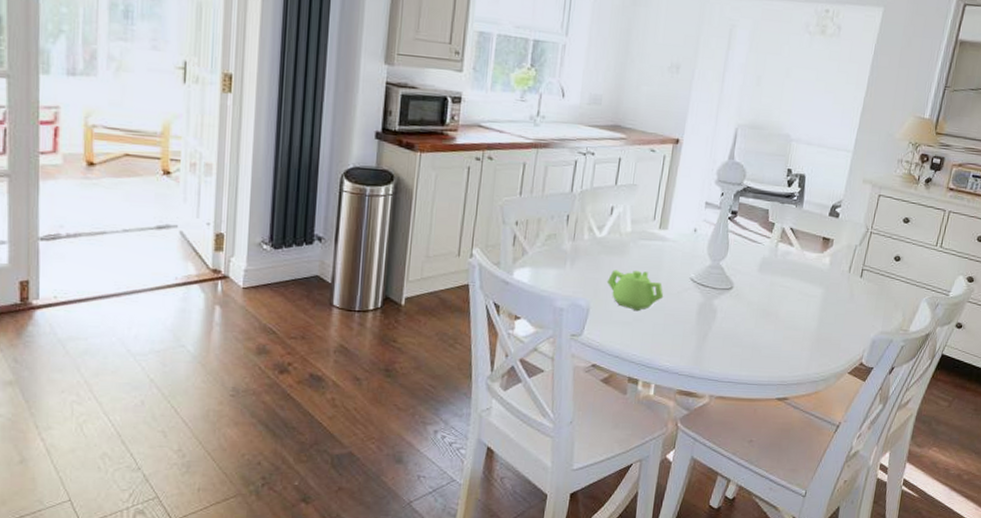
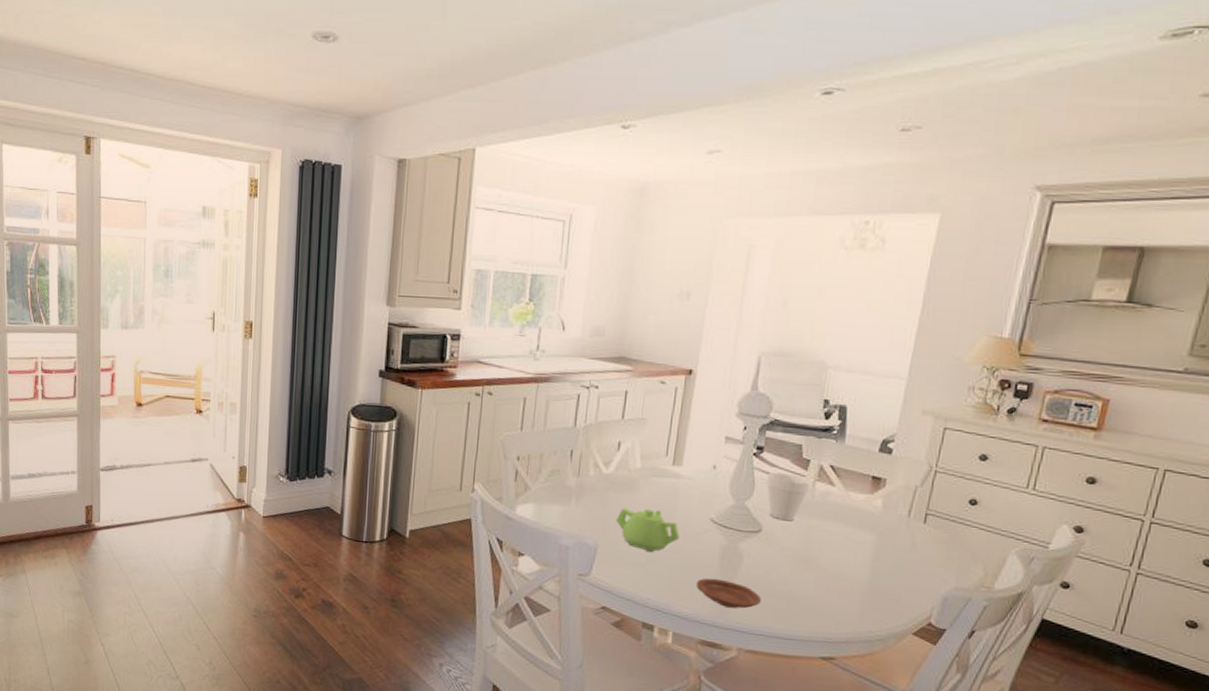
plate: none [676,333,732,359] -> present [695,578,762,609]
cup: none [738,235,774,279] -> present [766,473,810,522]

